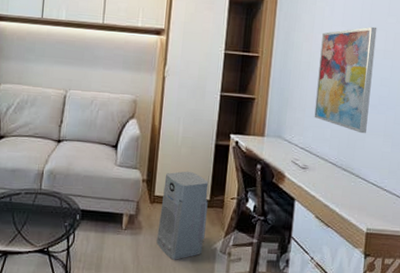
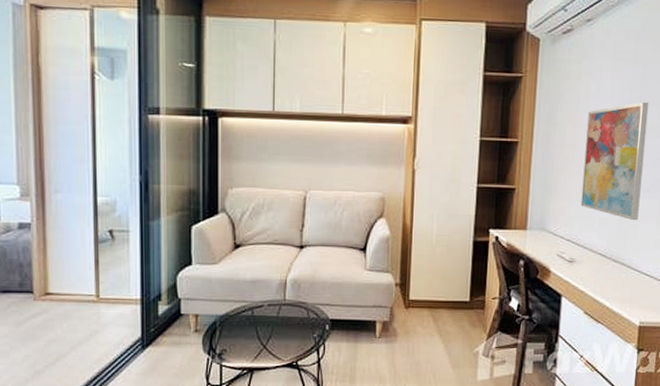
air purifier: present [156,171,209,260] -> none [414,271,468,366]

